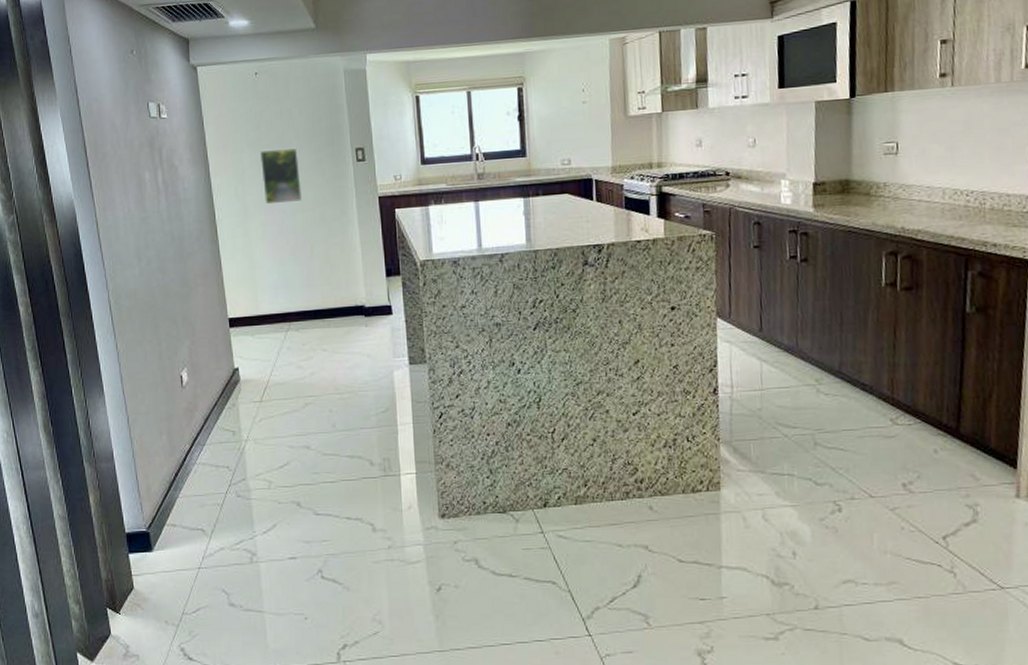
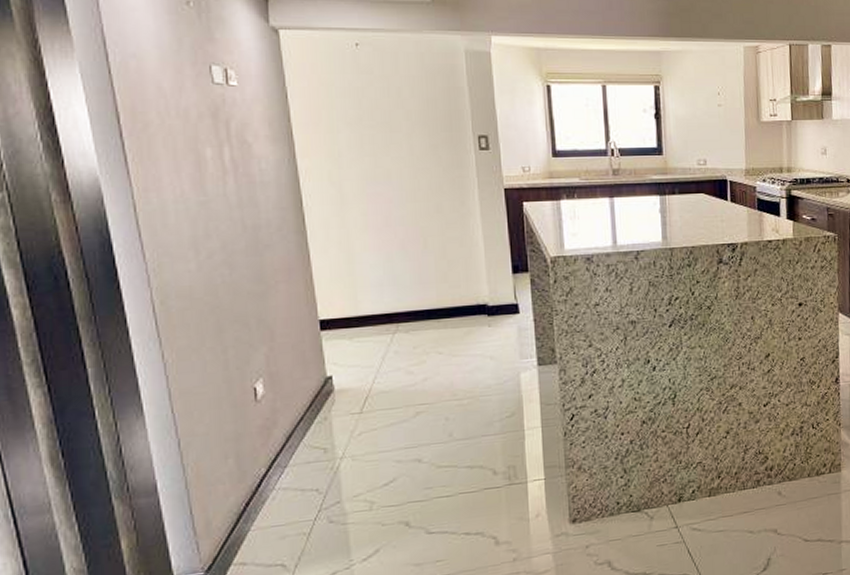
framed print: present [260,148,303,205] -> none [362,131,415,192]

